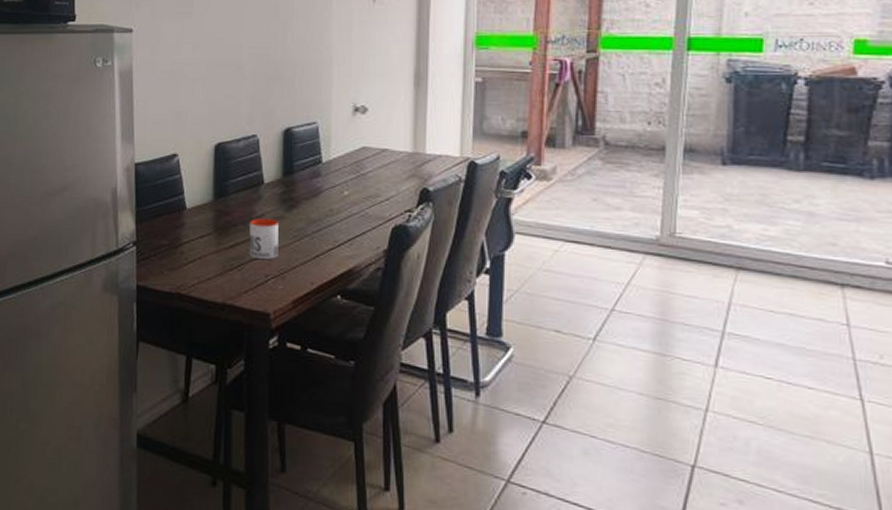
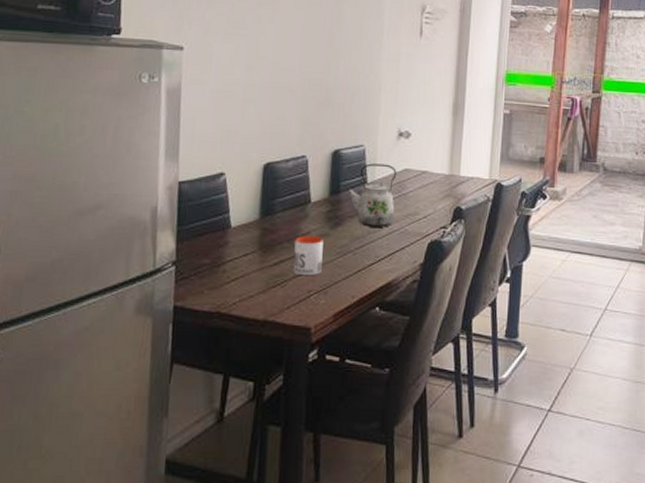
kettle: none [298,141,354,210] -> present [345,163,397,227]

